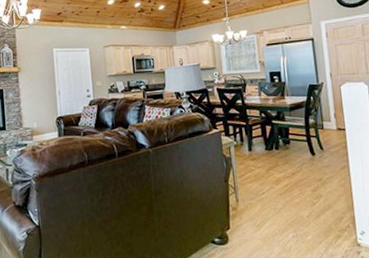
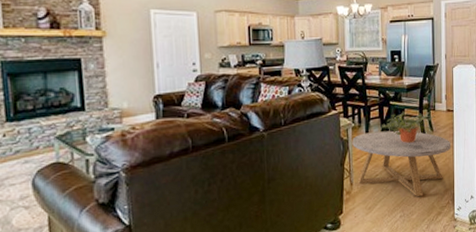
coffee table: none [235,149,346,218] -> present [352,130,451,197]
potted plant: none [265,130,328,162] -> present [382,111,437,143]

